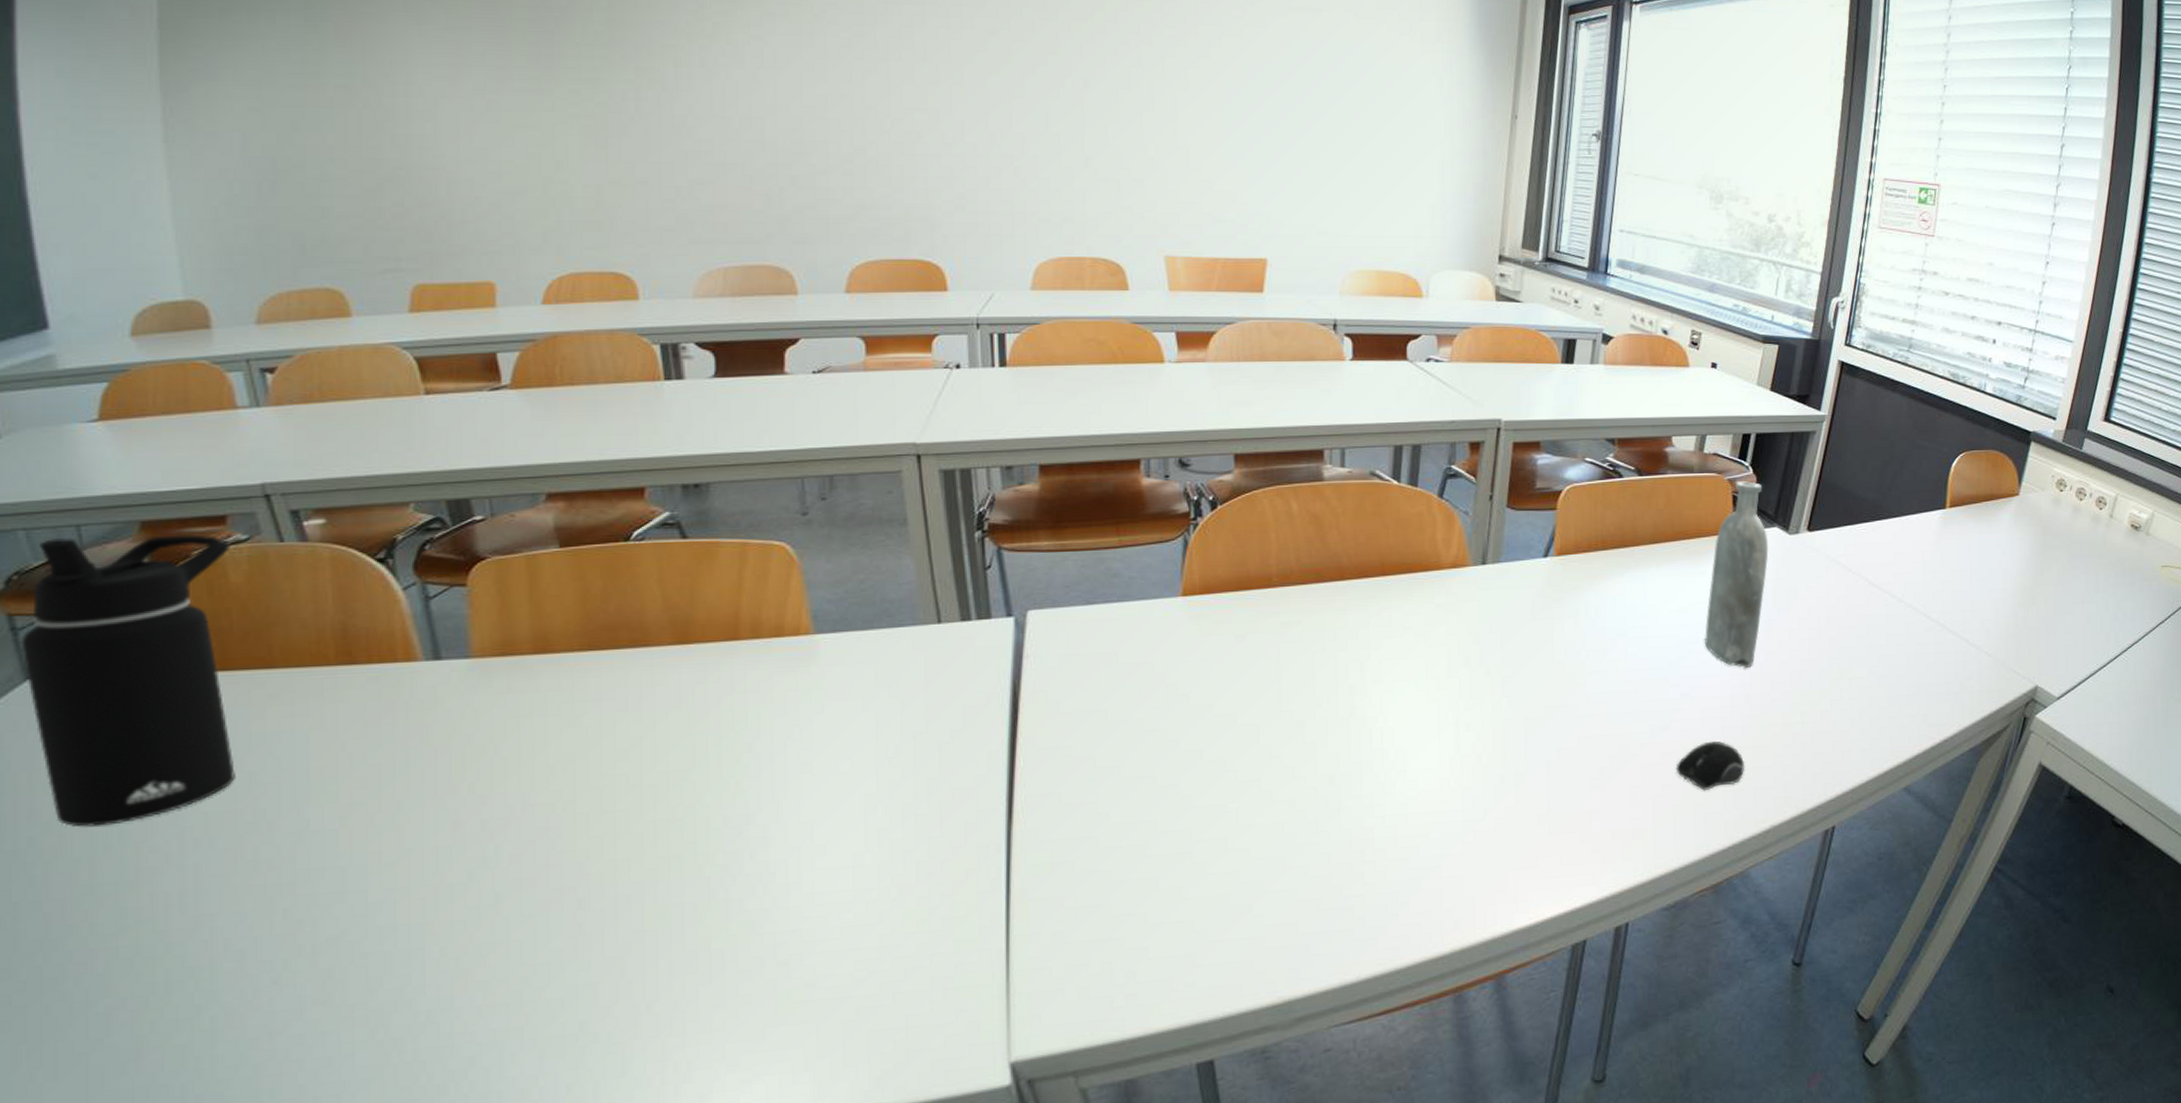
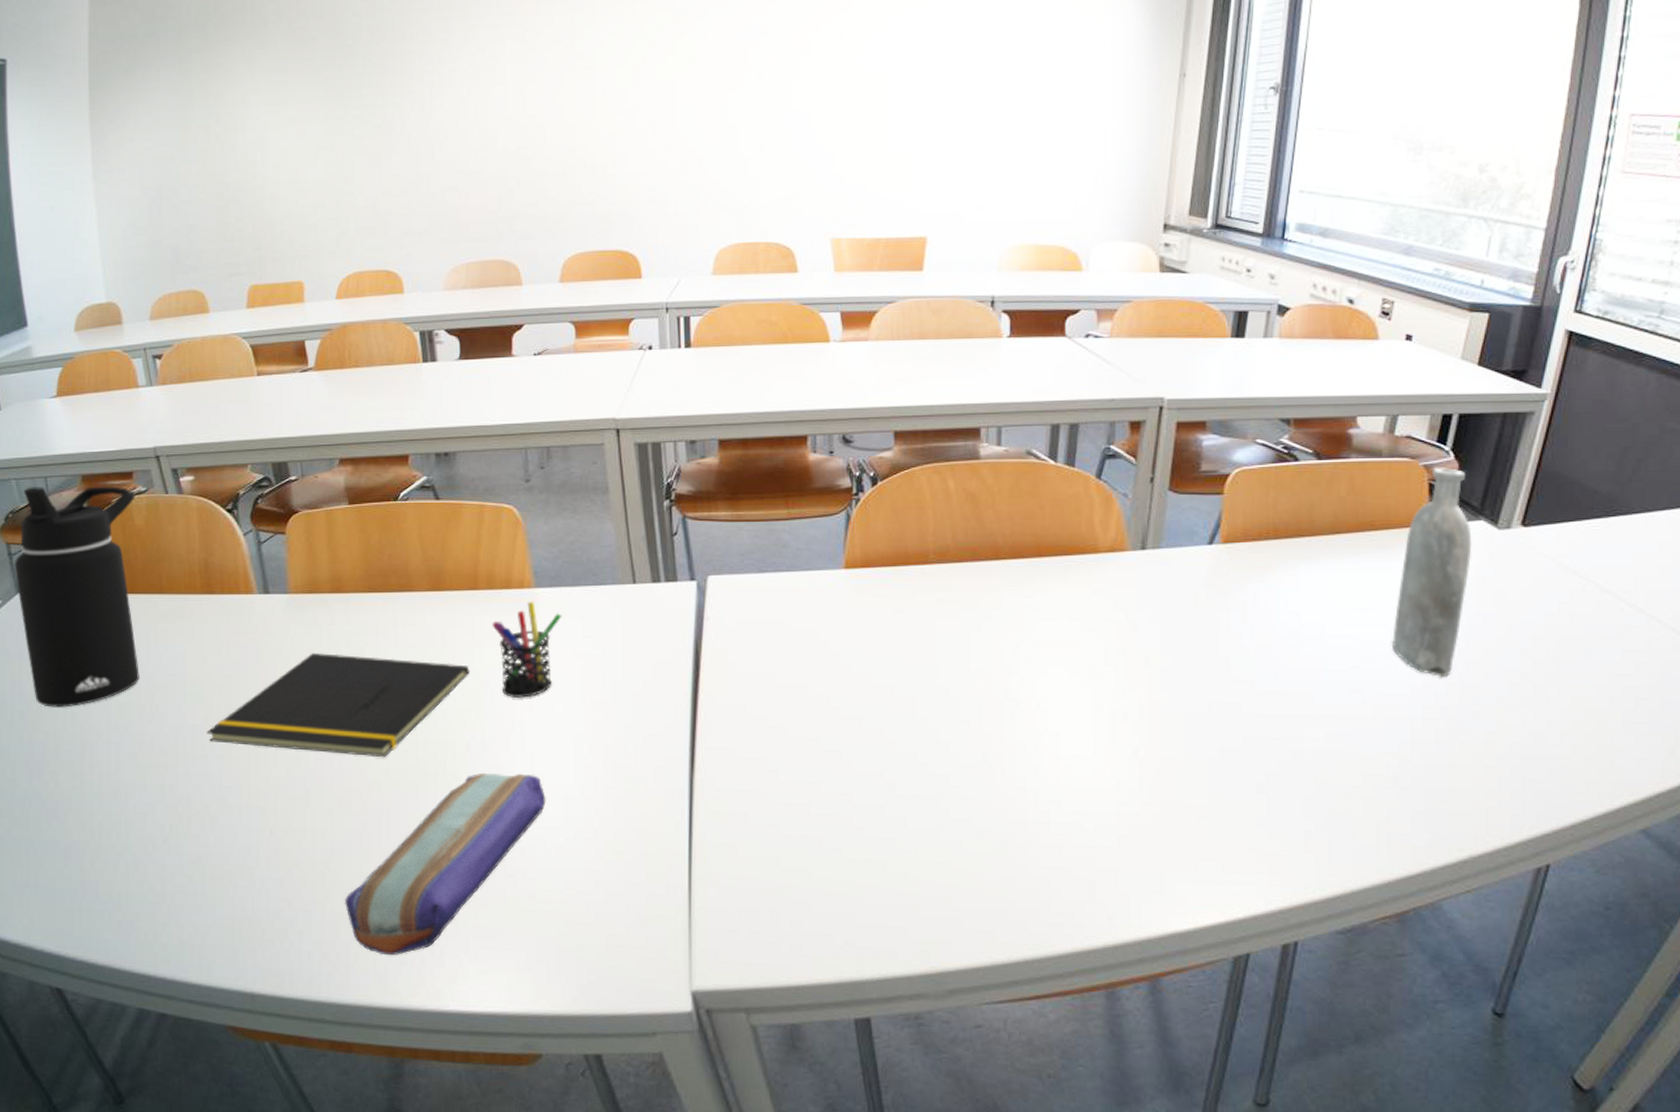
notepad: none [343,726,728,850] -> present [206,653,470,757]
pencil case: none [553,846,829,1081] -> present [345,772,546,956]
pen holder: none [758,649,849,762] -> present [492,601,562,699]
computer mouse: present [1676,741,1745,791] -> none [1355,754,1439,810]

